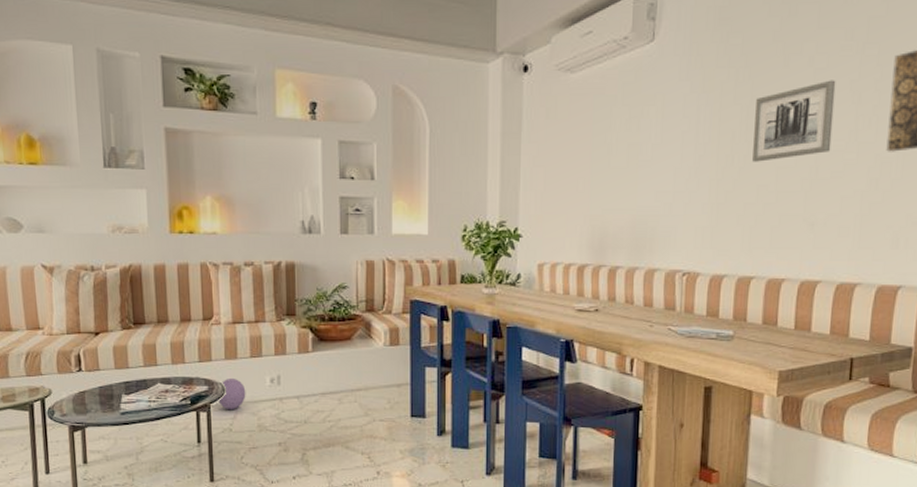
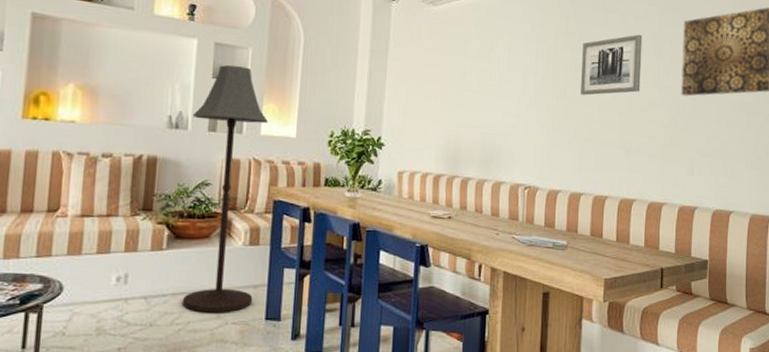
ball: present [217,377,246,410] -> none [52,275,87,312]
floor lamp: none [323,164,400,411] -> present [182,65,269,313]

